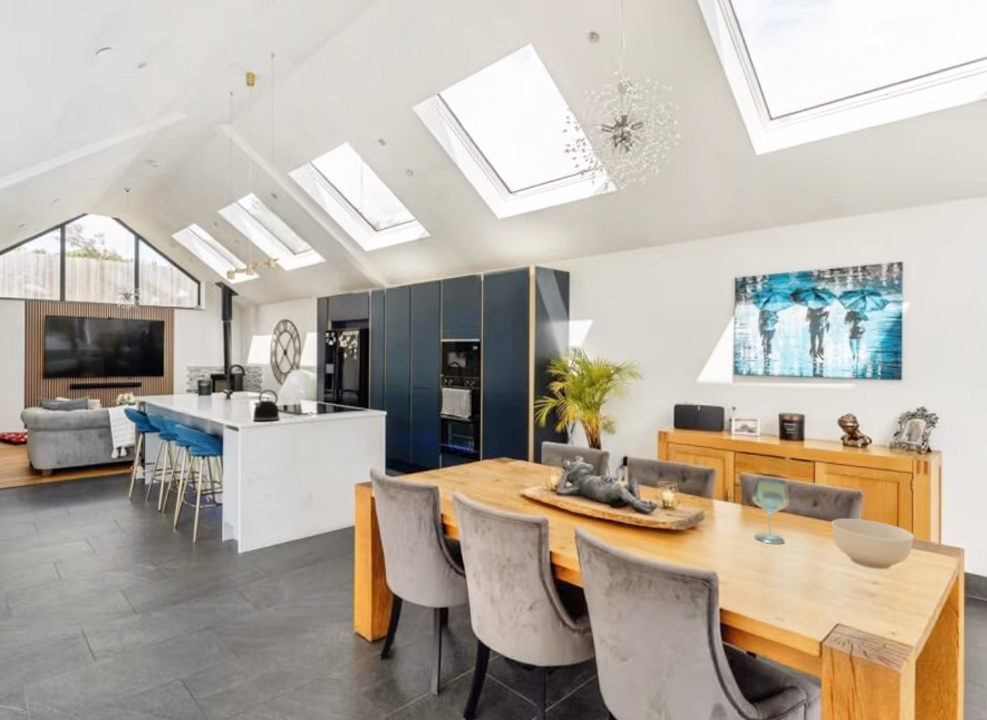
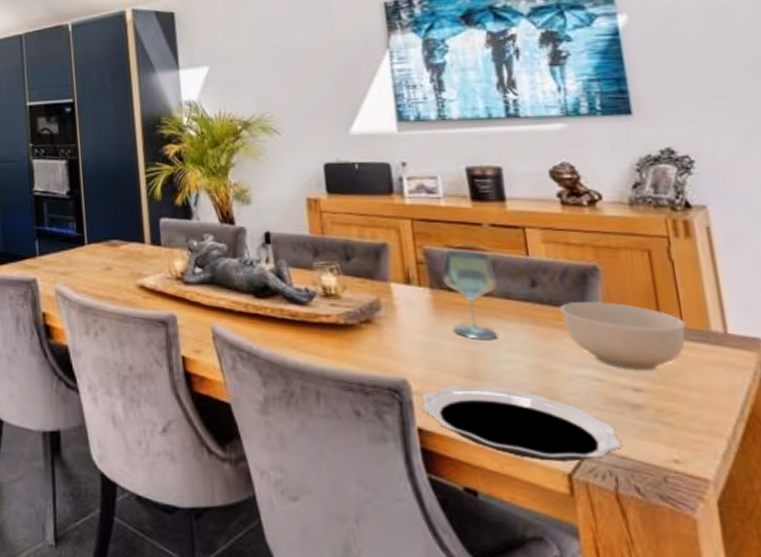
plate: none [724,578,860,633] -> present [421,385,623,461]

